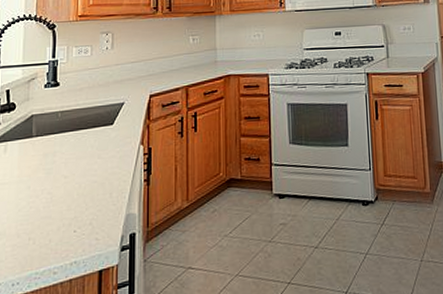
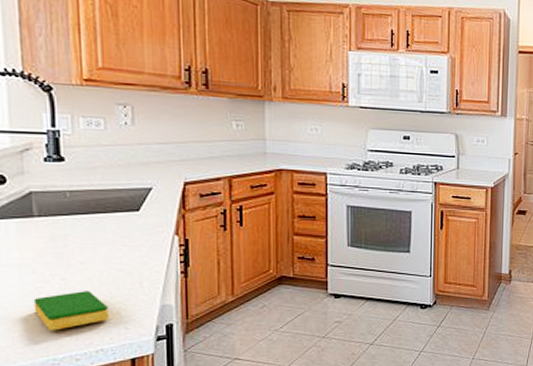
dish sponge: none [25,203,84,244] -> present [33,291,109,331]

